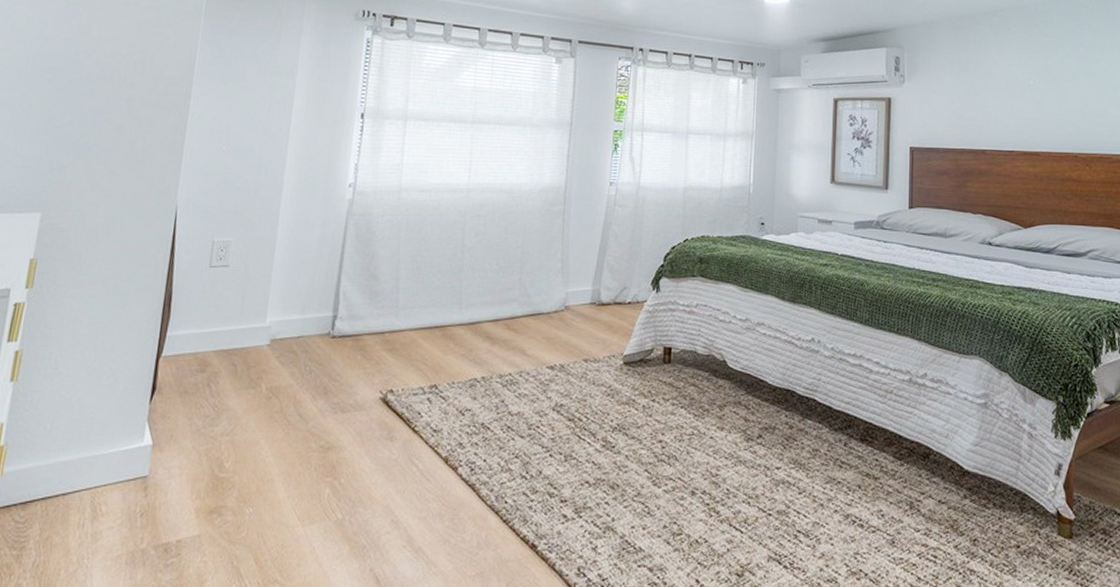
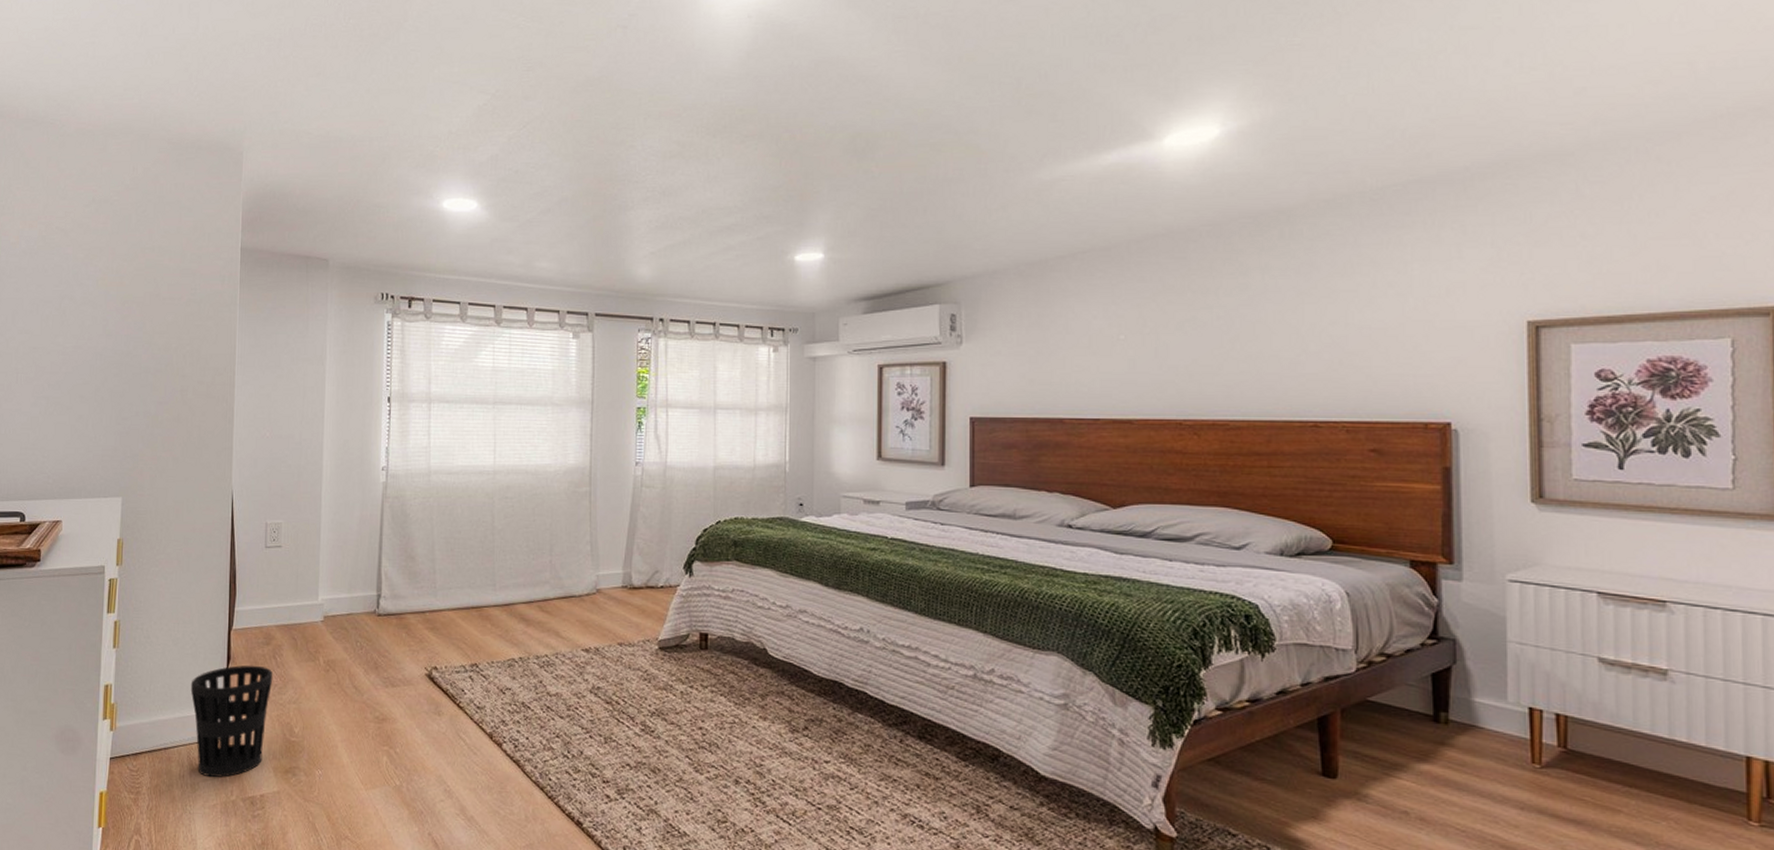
wastebasket: none [102,395,206,523] -> present [190,665,273,777]

